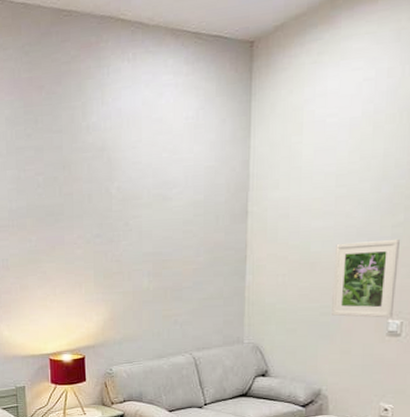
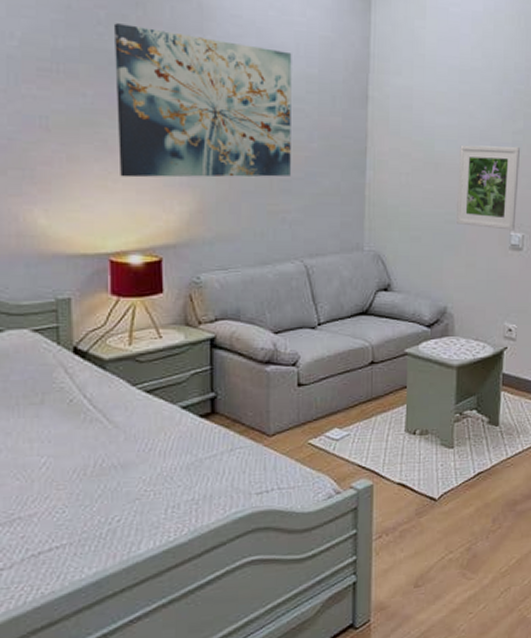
wall art: none [48,183,182,298] -> present [113,23,292,178]

